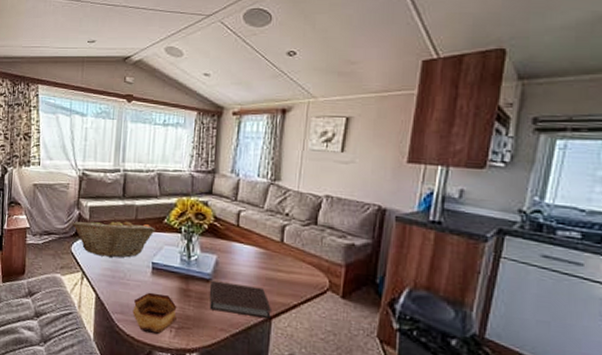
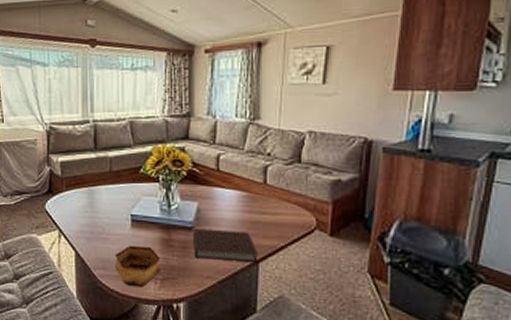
fruit basket: present [71,217,155,258] -> none [43,171,132,213]

